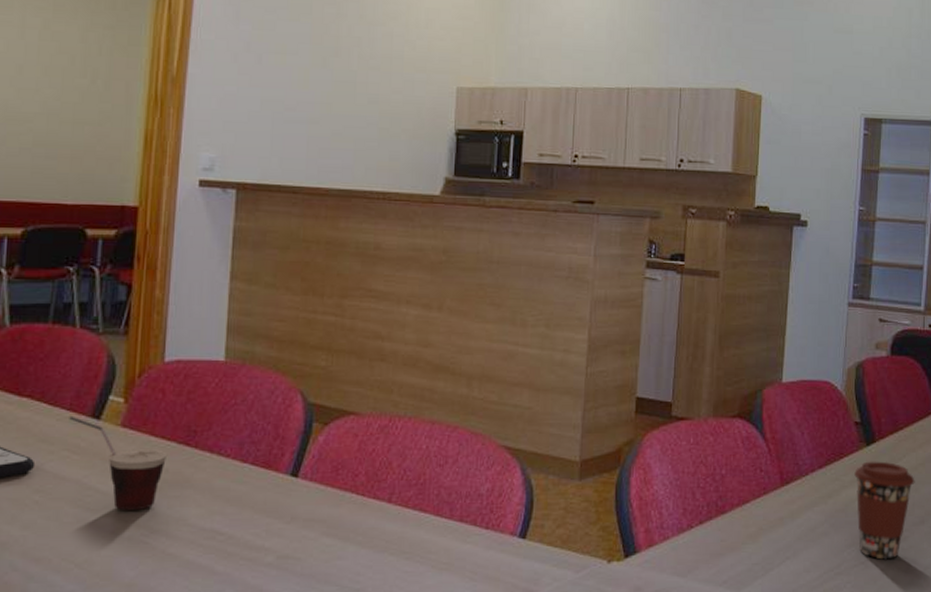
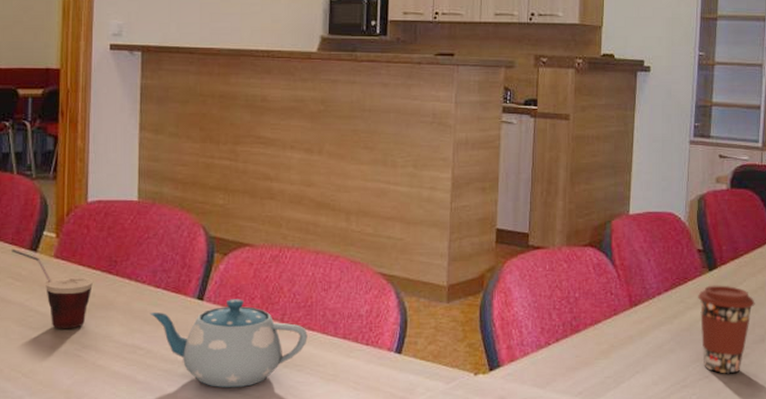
teapot: none [233,476,419,580] -> present [150,299,308,388]

